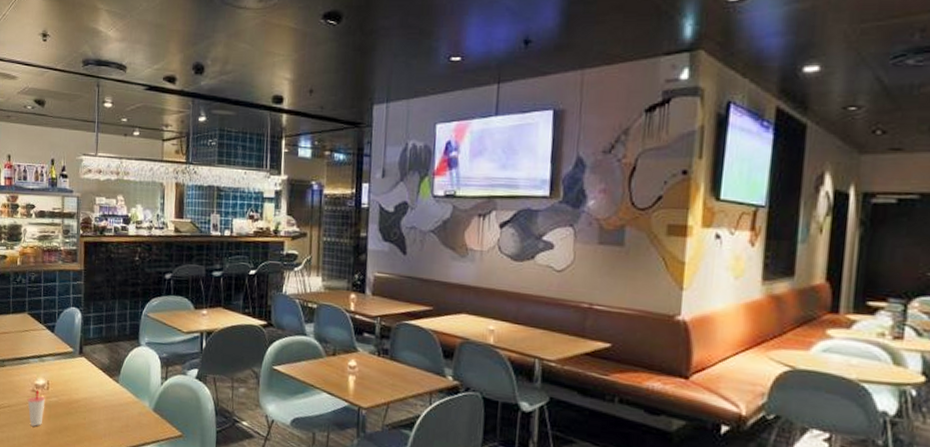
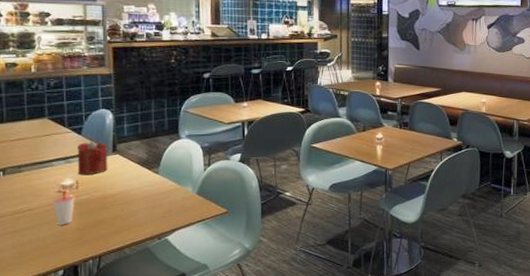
candle: none [49,341,76,377] -> present [77,142,108,176]

